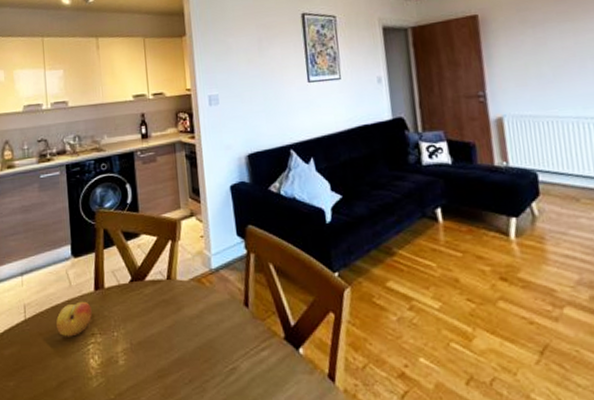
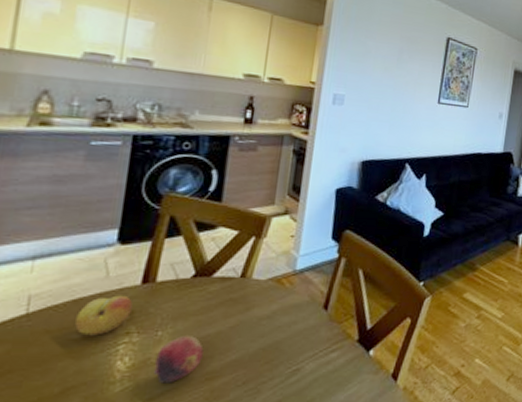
fruit: none [117,336,152,380] -> present [154,336,204,384]

